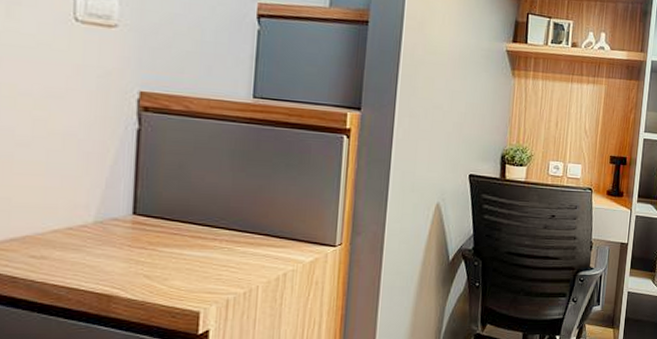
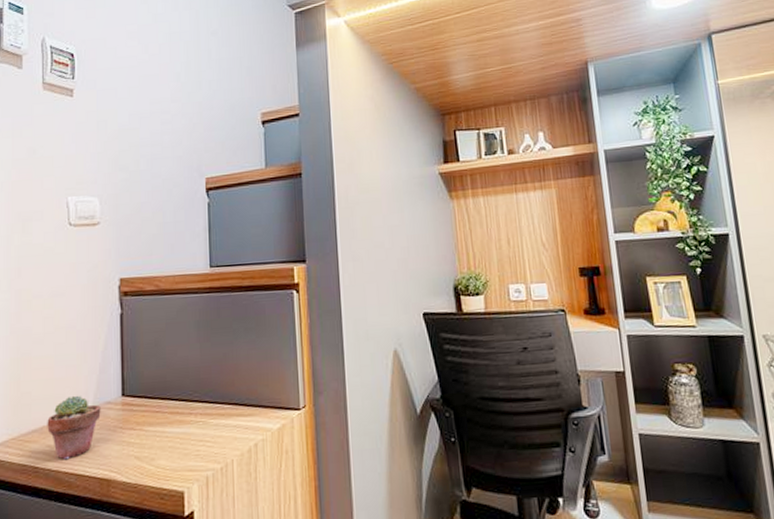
potted succulent: none [31,207,105,273] -> present [47,395,101,460]

